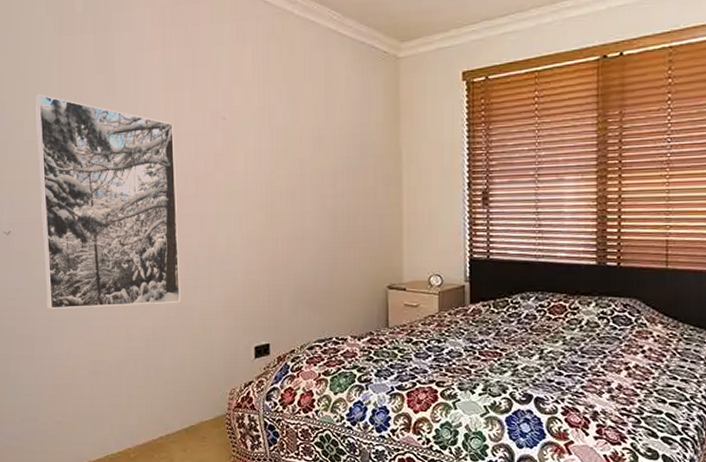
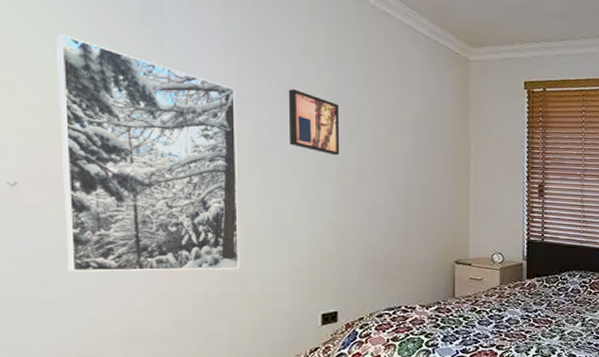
wall art: none [219,116,269,181] -> present [288,89,340,156]

